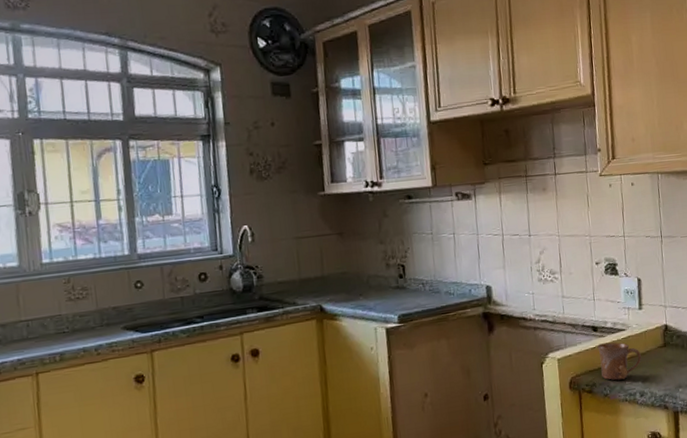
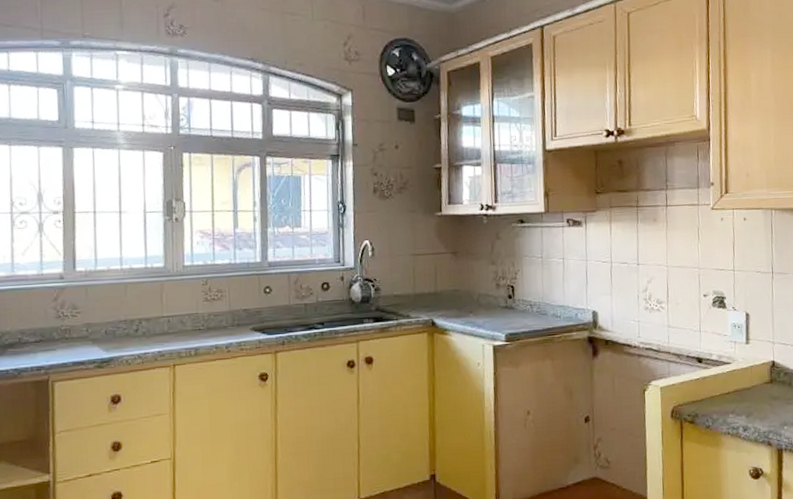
mug: present [597,342,641,381] -> none [702,374,746,413]

